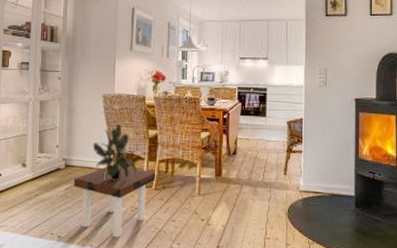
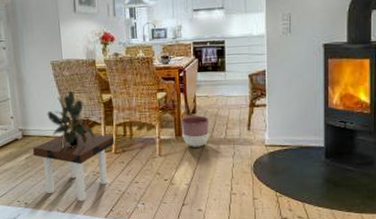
planter: none [222,157,249,189] -> present [182,116,210,147]

